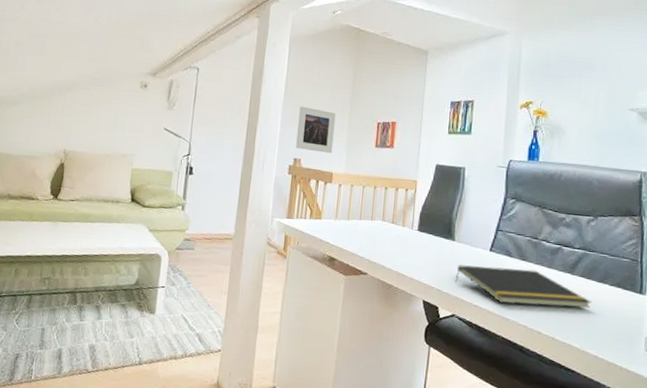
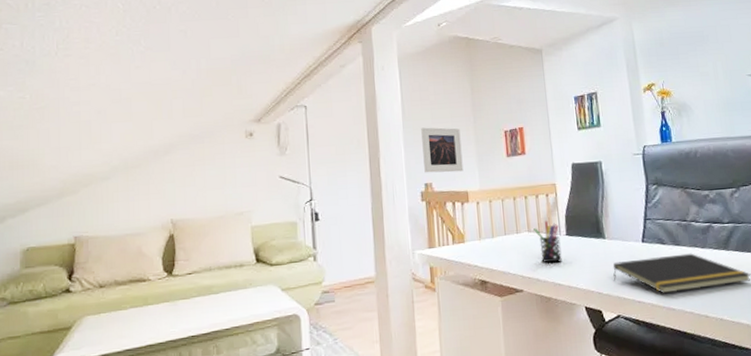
pen holder: none [388,213,412,254] -> present [533,220,562,263]

